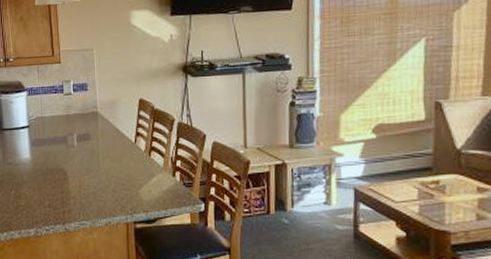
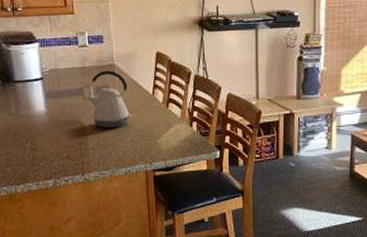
kettle: none [69,118,114,176] -> present [86,70,133,128]

